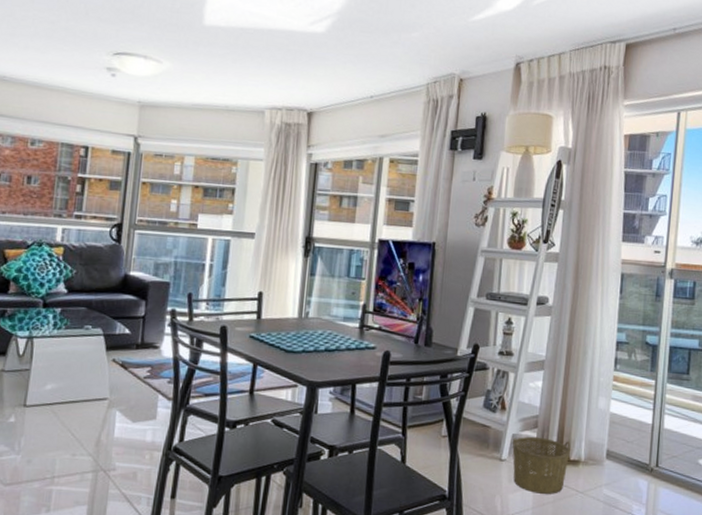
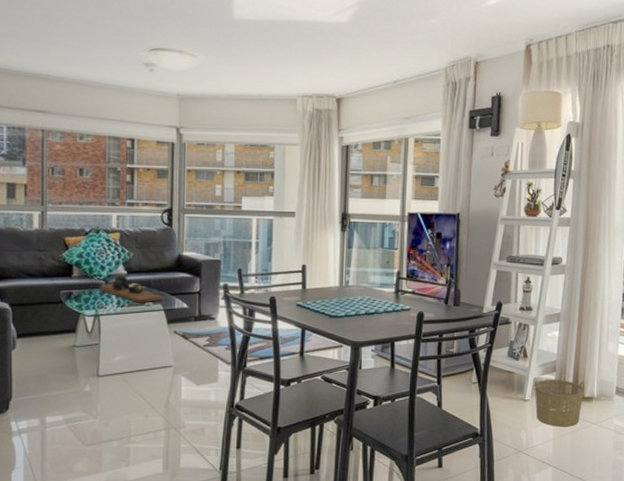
decorative tray: none [35,292,104,327] -> present [99,273,162,303]

